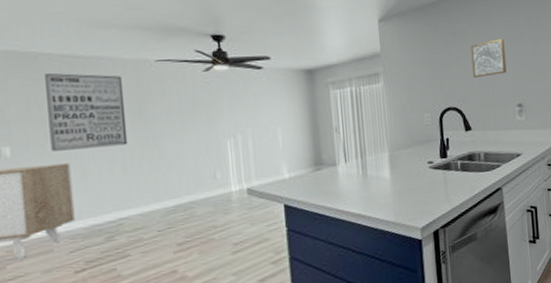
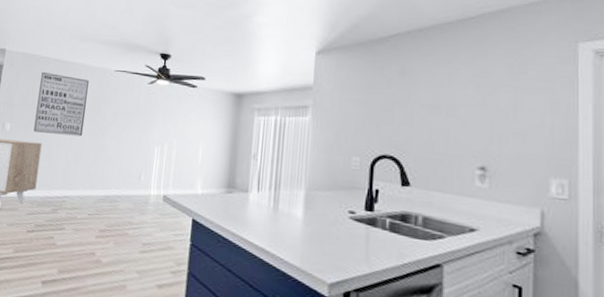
wall art: present [470,39,507,77] -> none [421,85,470,127]

